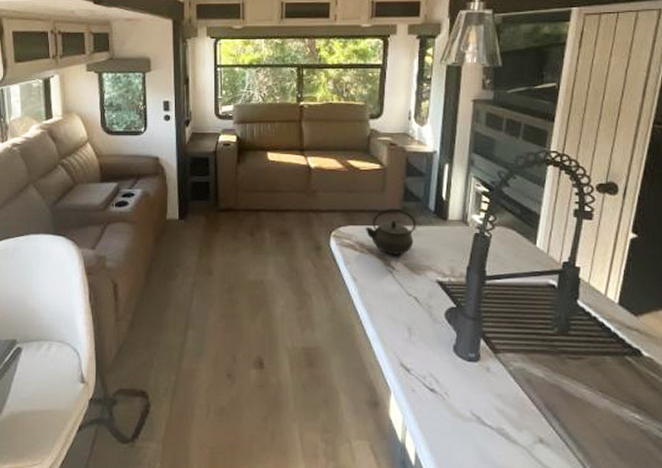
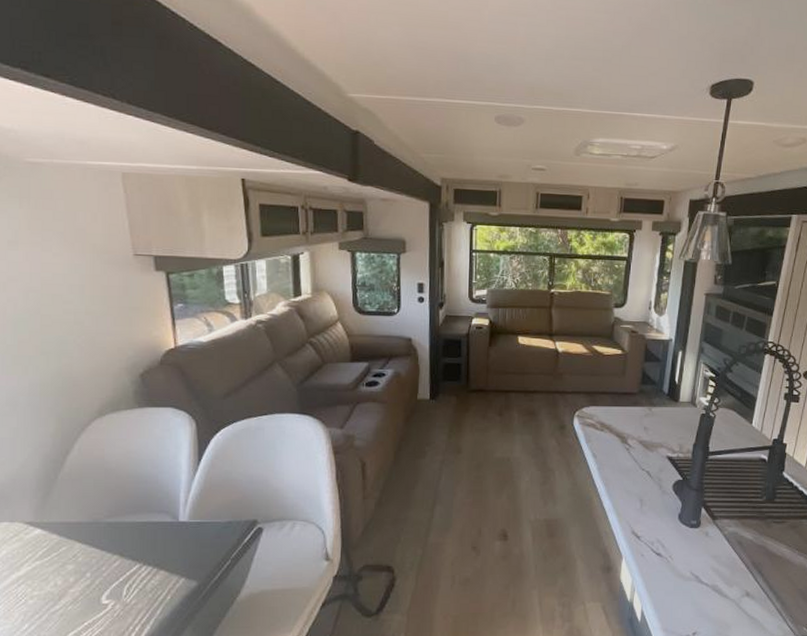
kettle: present [365,208,417,255] -> none [606,390,652,433]

